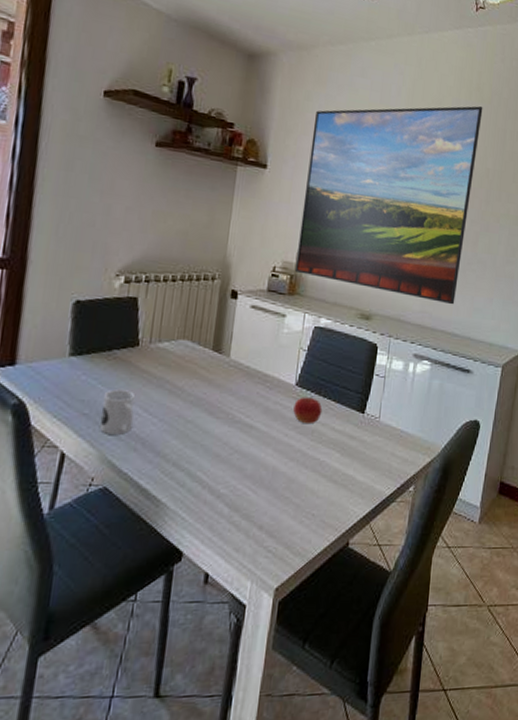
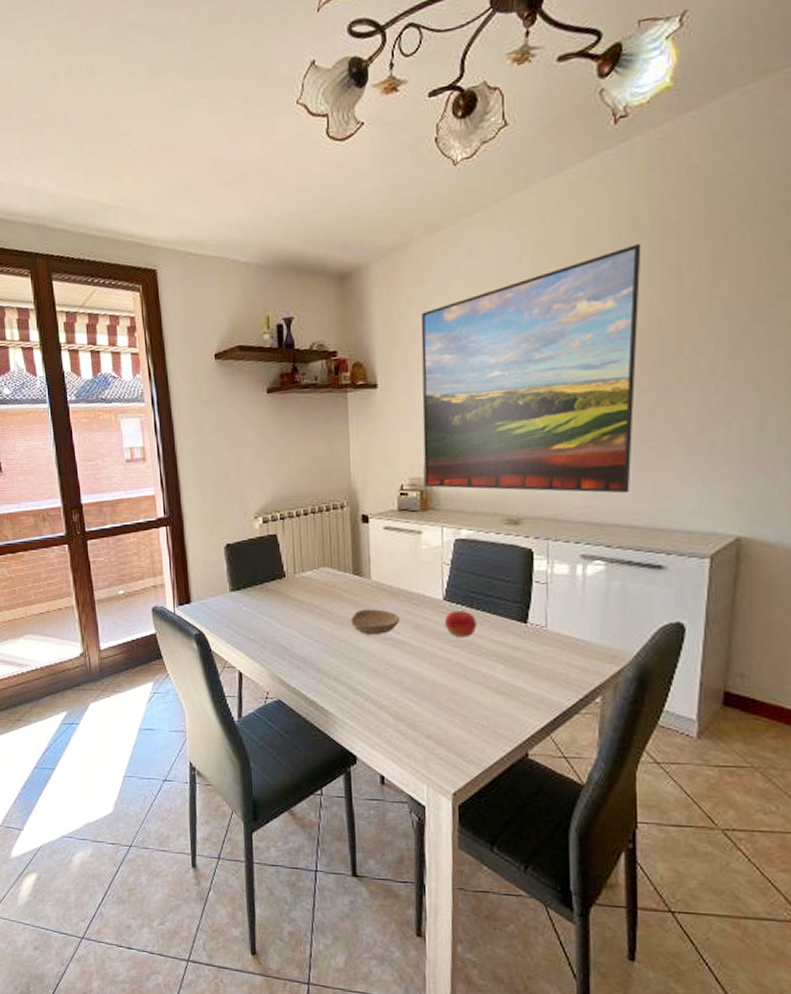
mug: present [100,389,135,435] -> none [263,617,292,655]
bowl: none [201,388,251,417] -> present [350,609,399,634]

